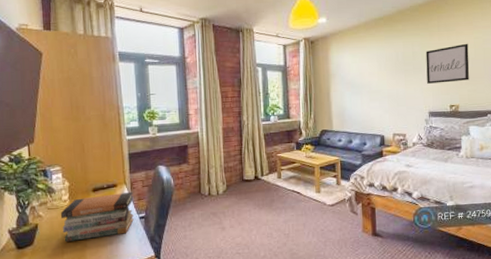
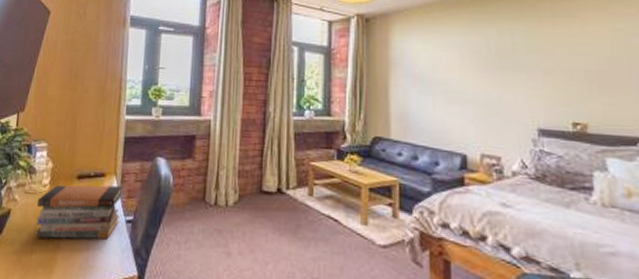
wall art: present [425,43,470,84] -> none [532,36,604,90]

